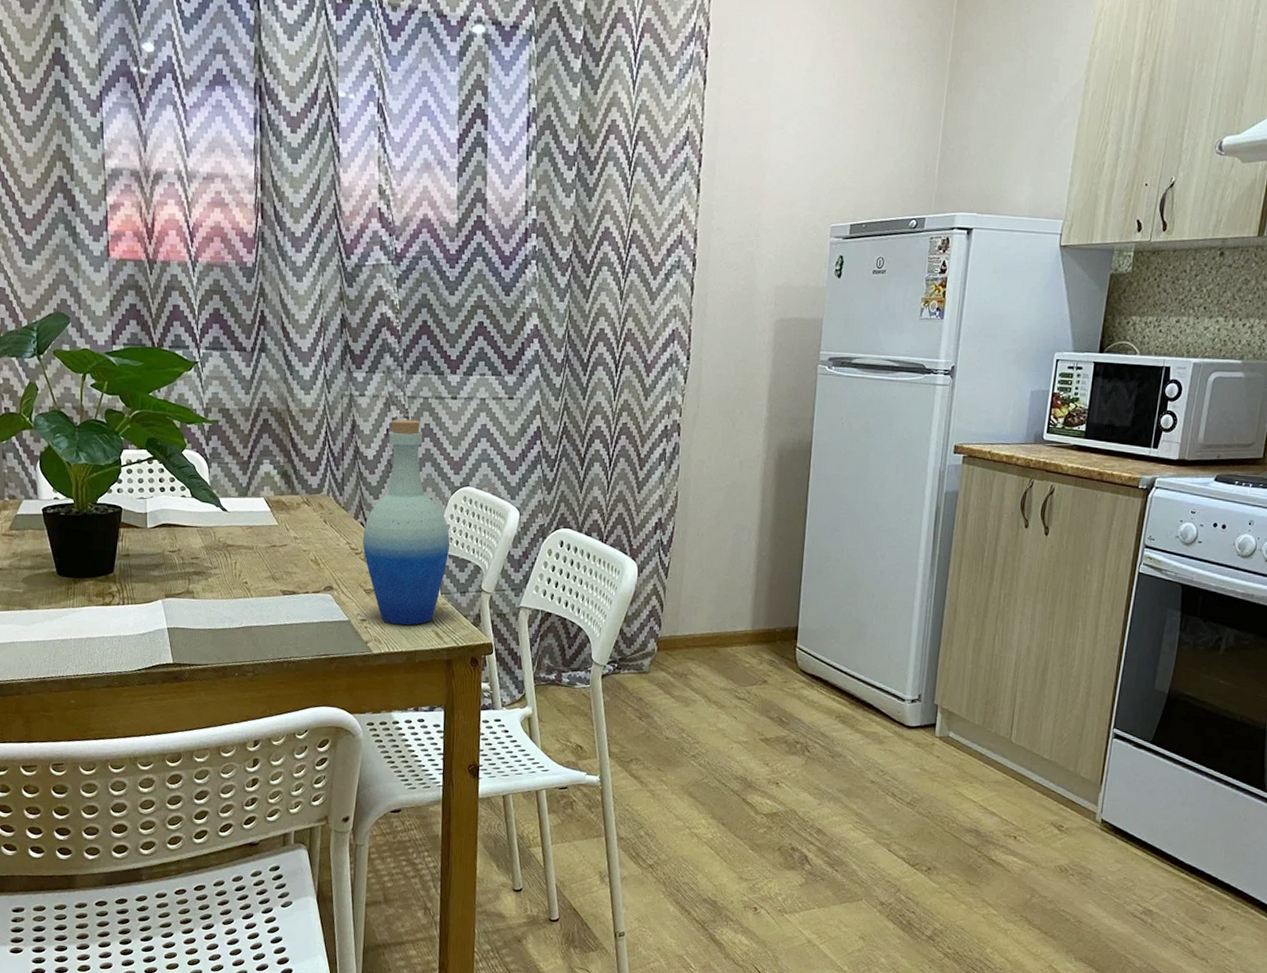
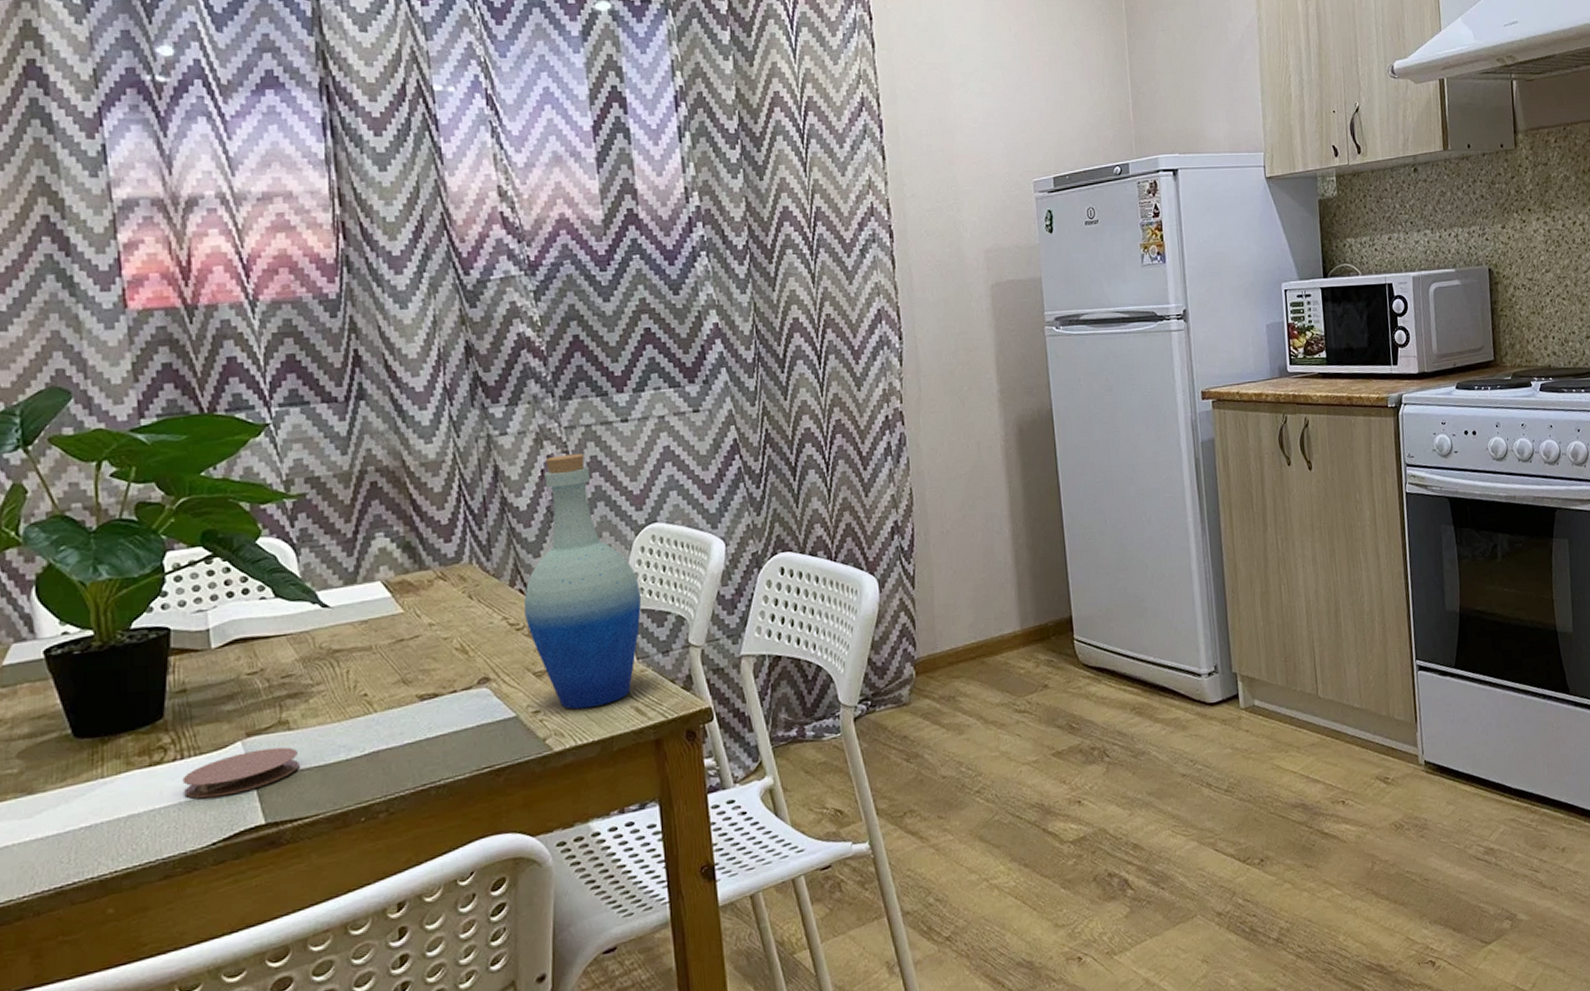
coaster: none [122,608,198,637] -> present [182,746,300,799]

